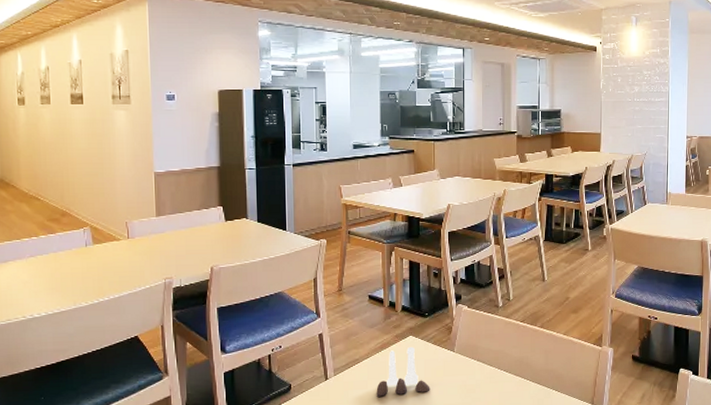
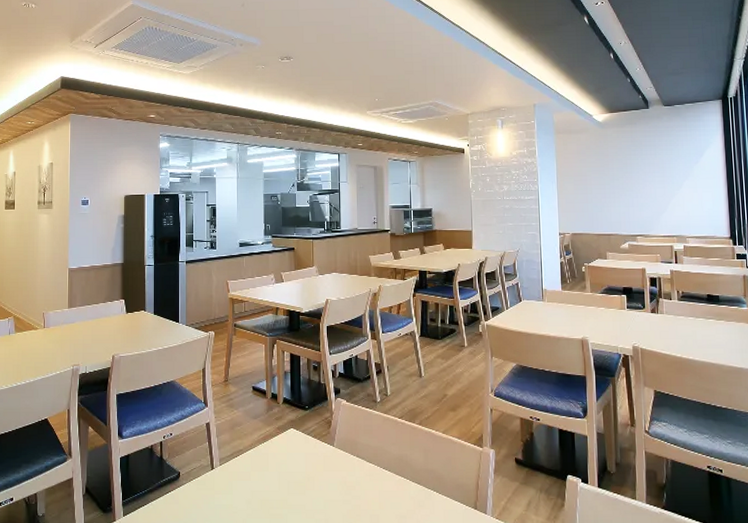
salt and pepper shaker set: present [376,347,430,397] -> none [259,440,311,489]

